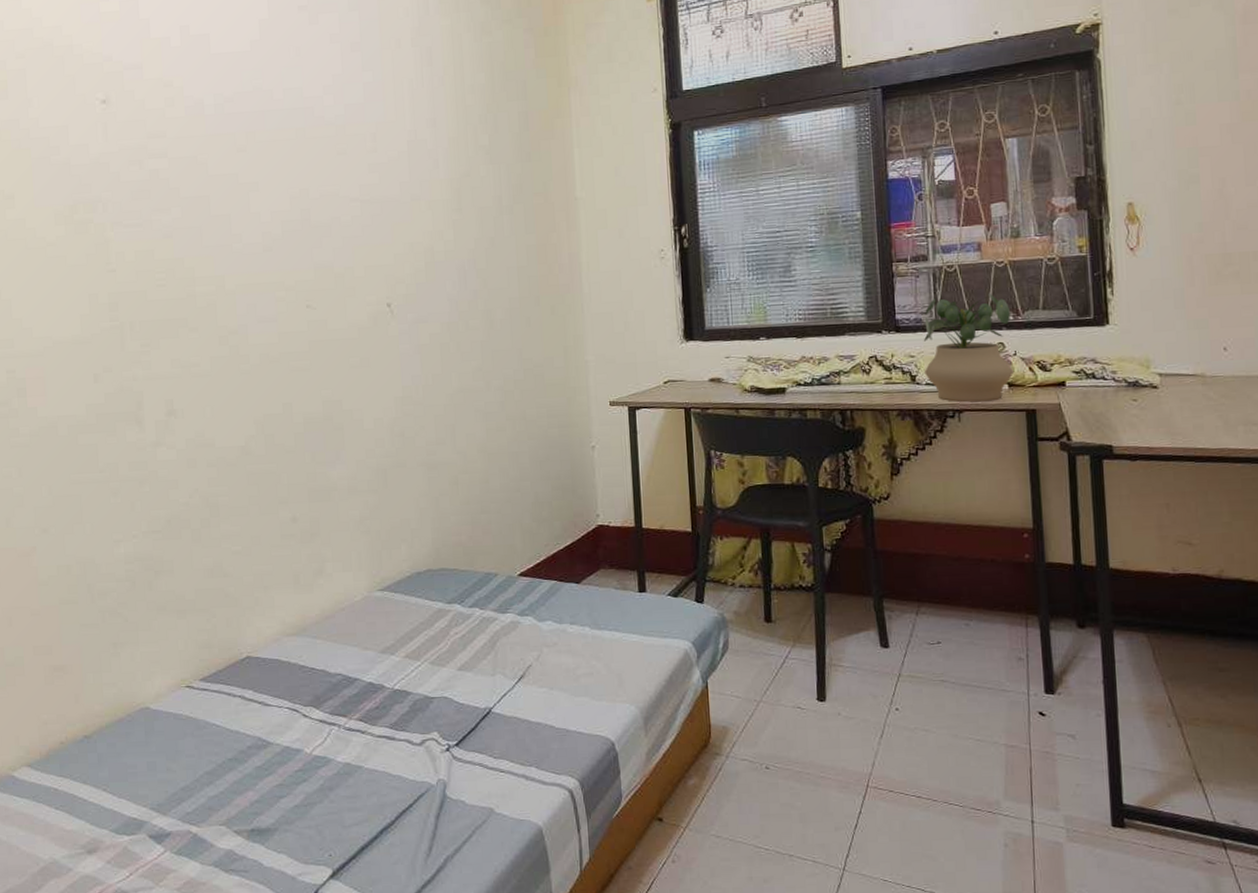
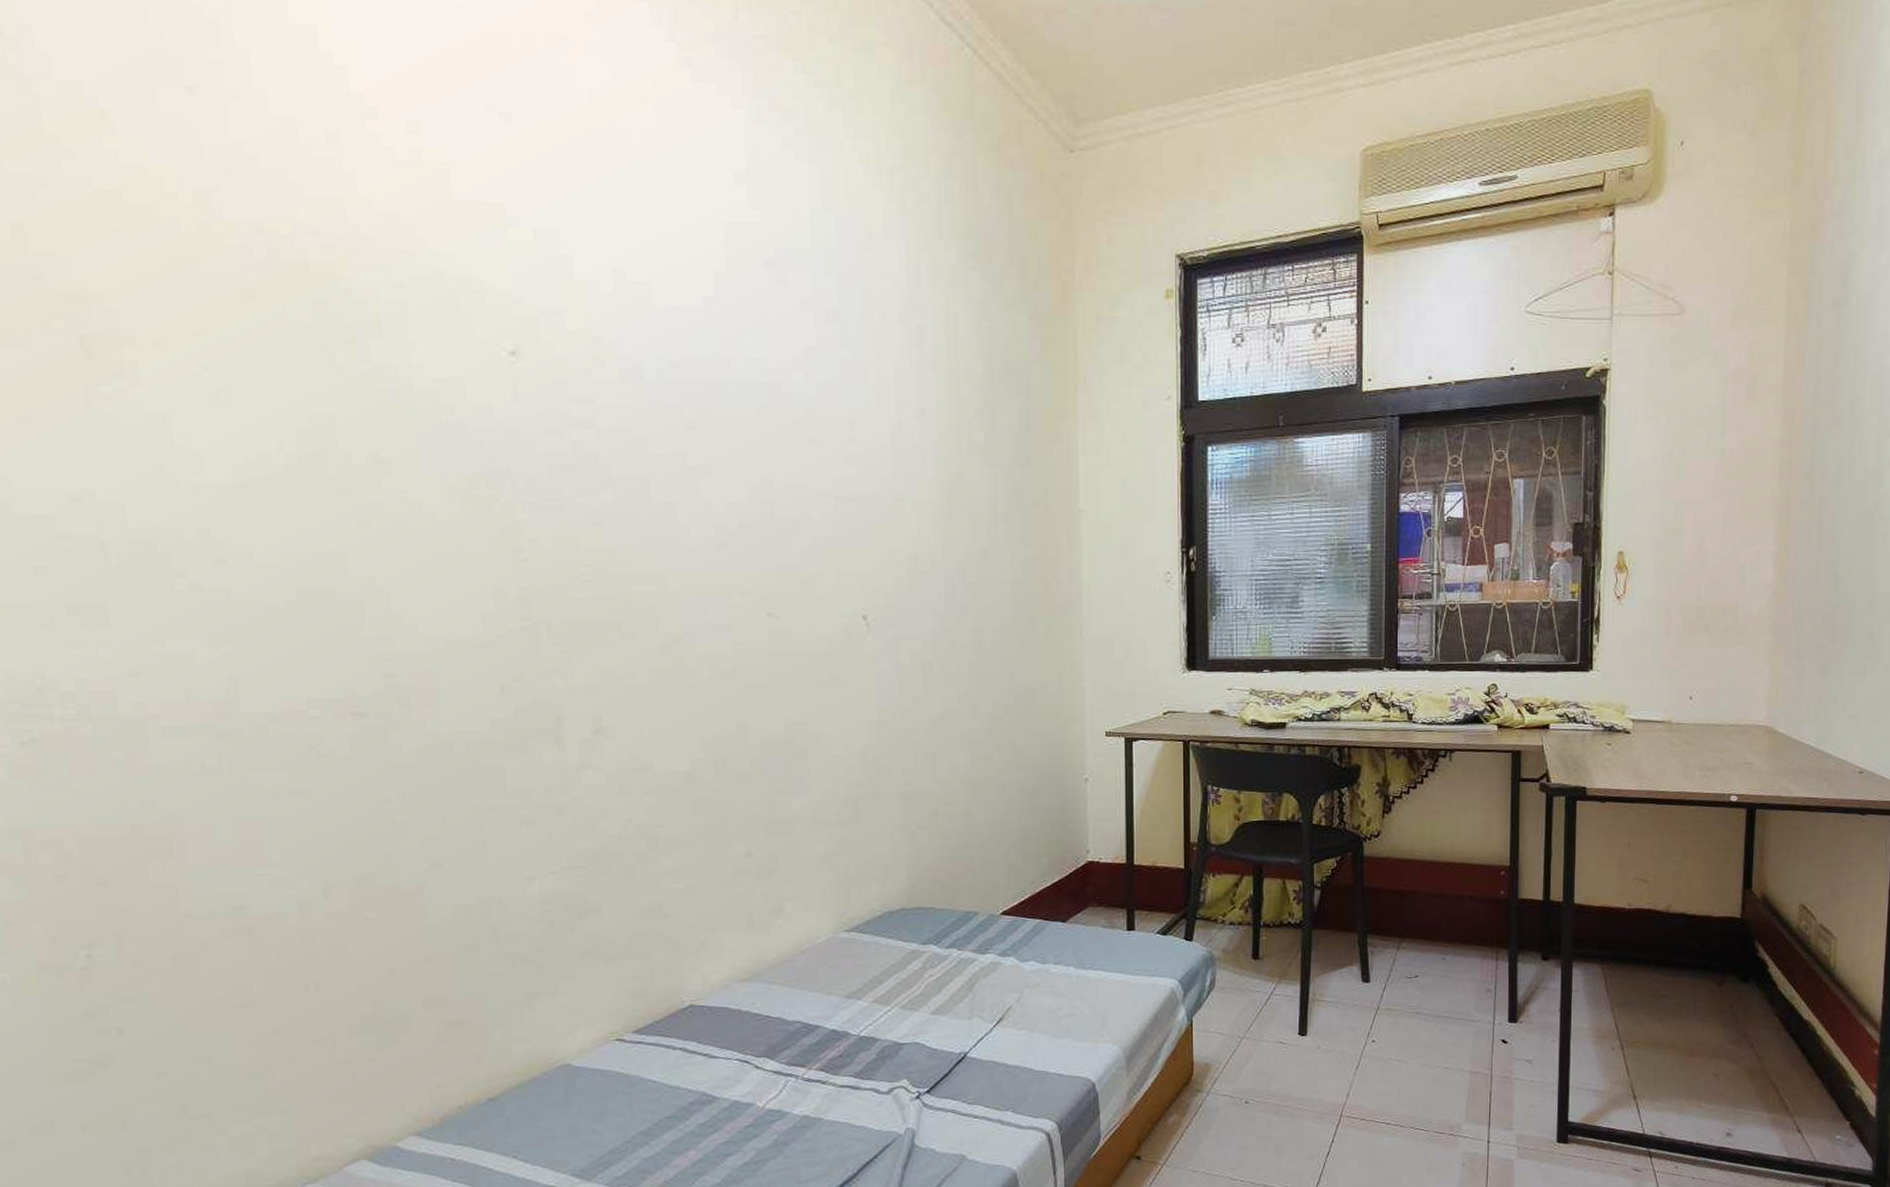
potted plant: present [923,293,1013,403] -> none [1421,634,1506,743]

